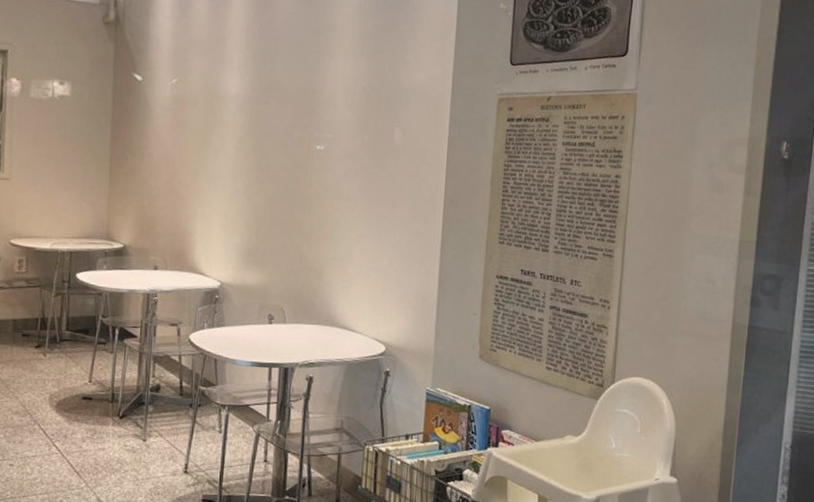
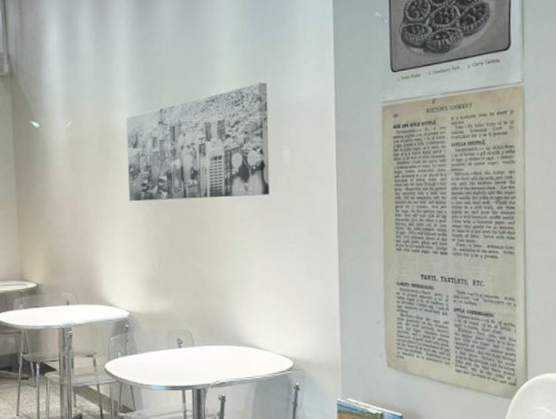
wall art: none [231,60,386,176] -> present [126,82,270,202]

